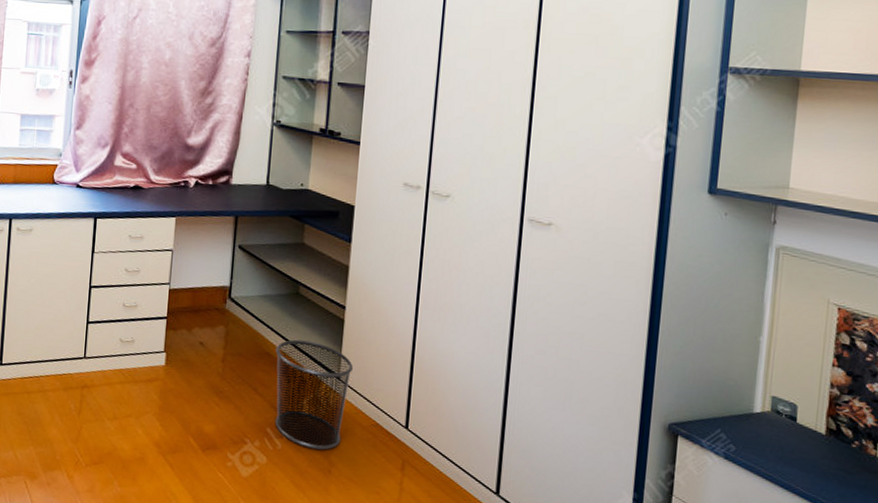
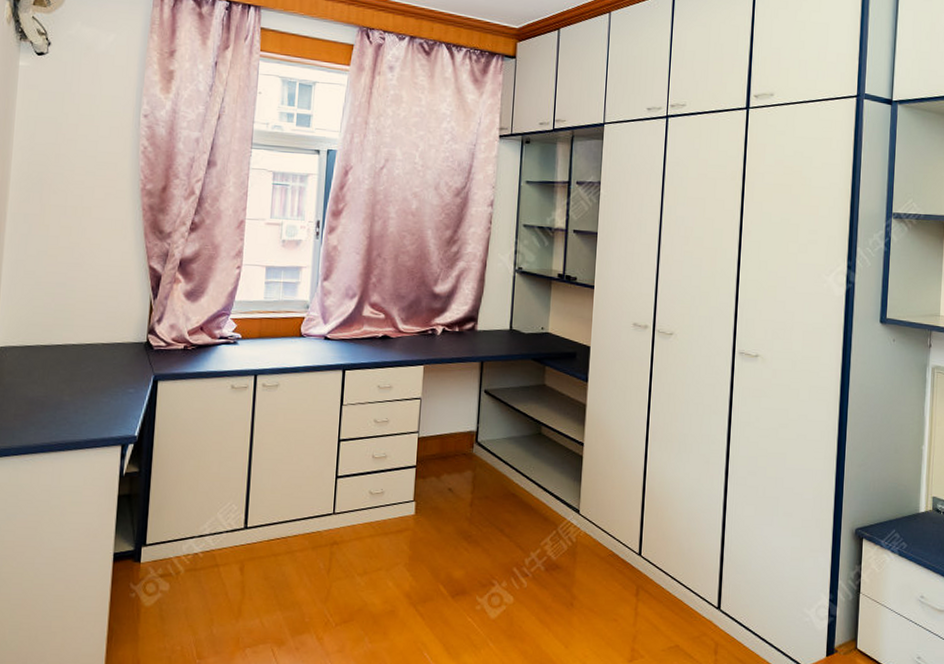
waste bin: present [275,339,353,450] -> none [520,478,591,584]

